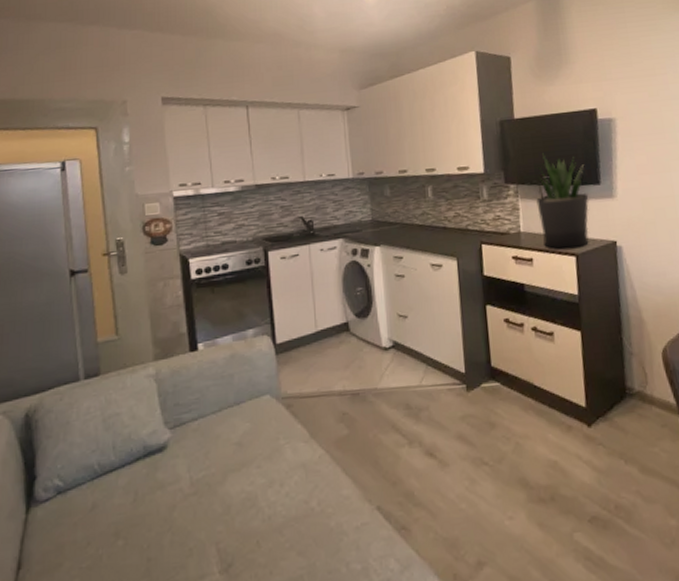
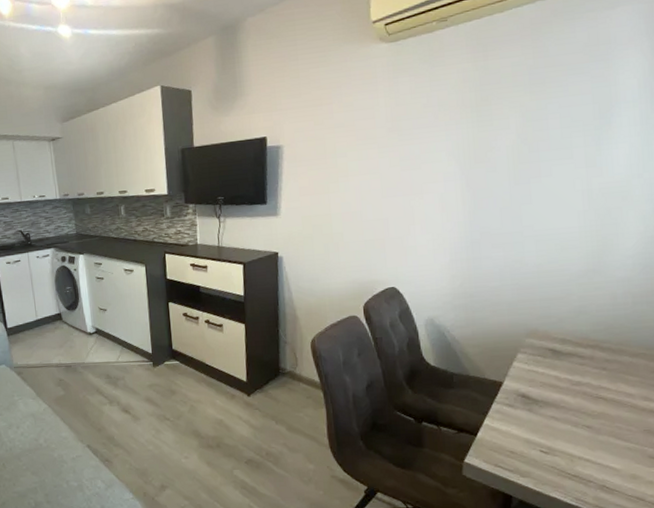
planter: present [536,153,589,251] -> none [211,177,256,260]

